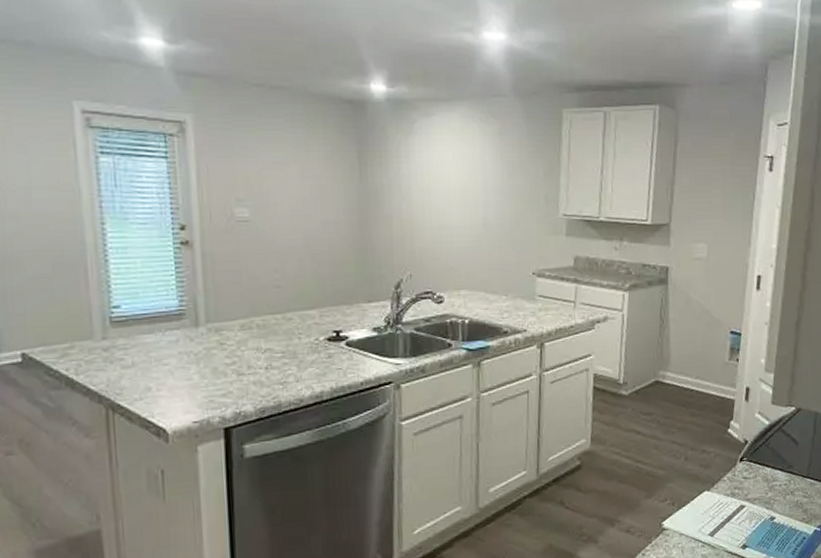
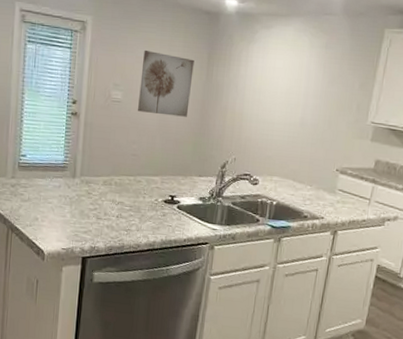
wall art: none [272,152,343,232] -> present [138,49,194,117]

